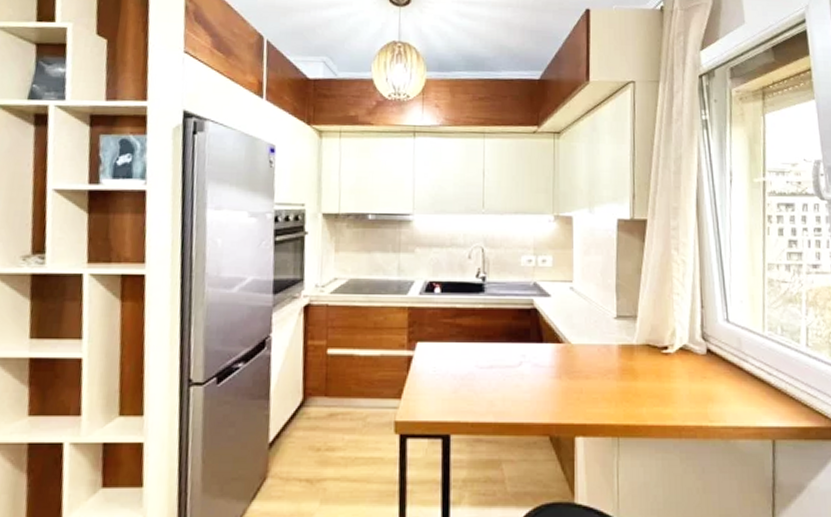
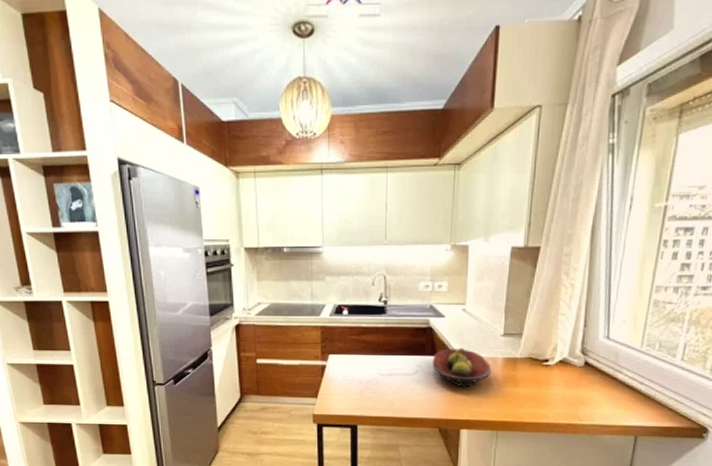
fruit bowl: none [539,332,607,383] -> present [433,347,492,388]

